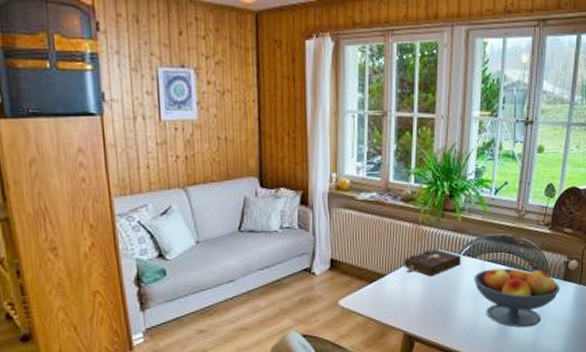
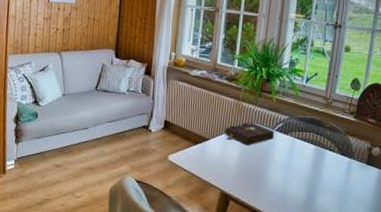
fruit bowl: present [474,267,561,328] -> none [284,145,364,203]

